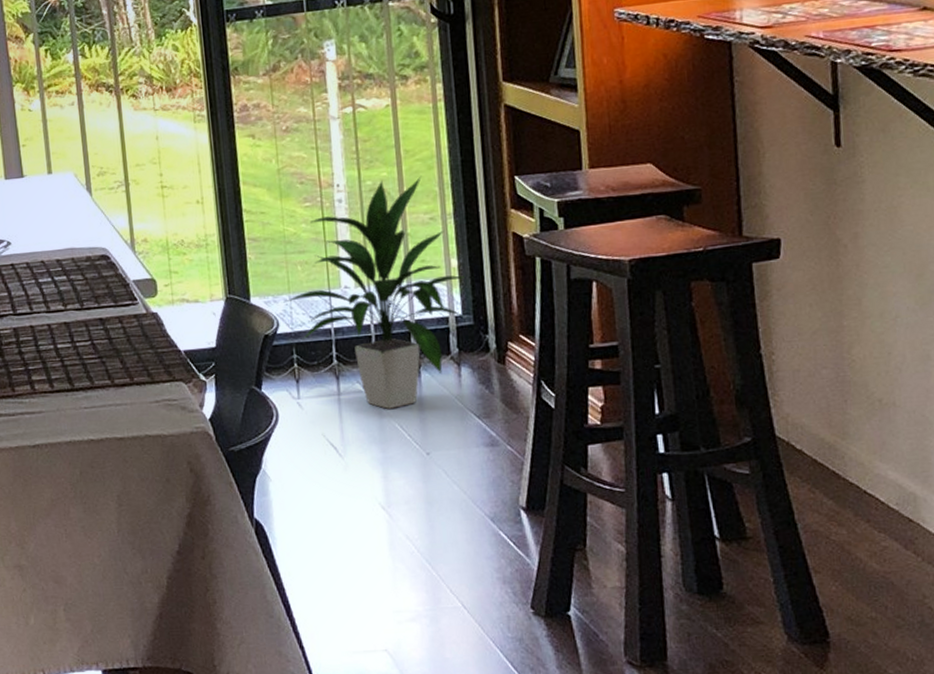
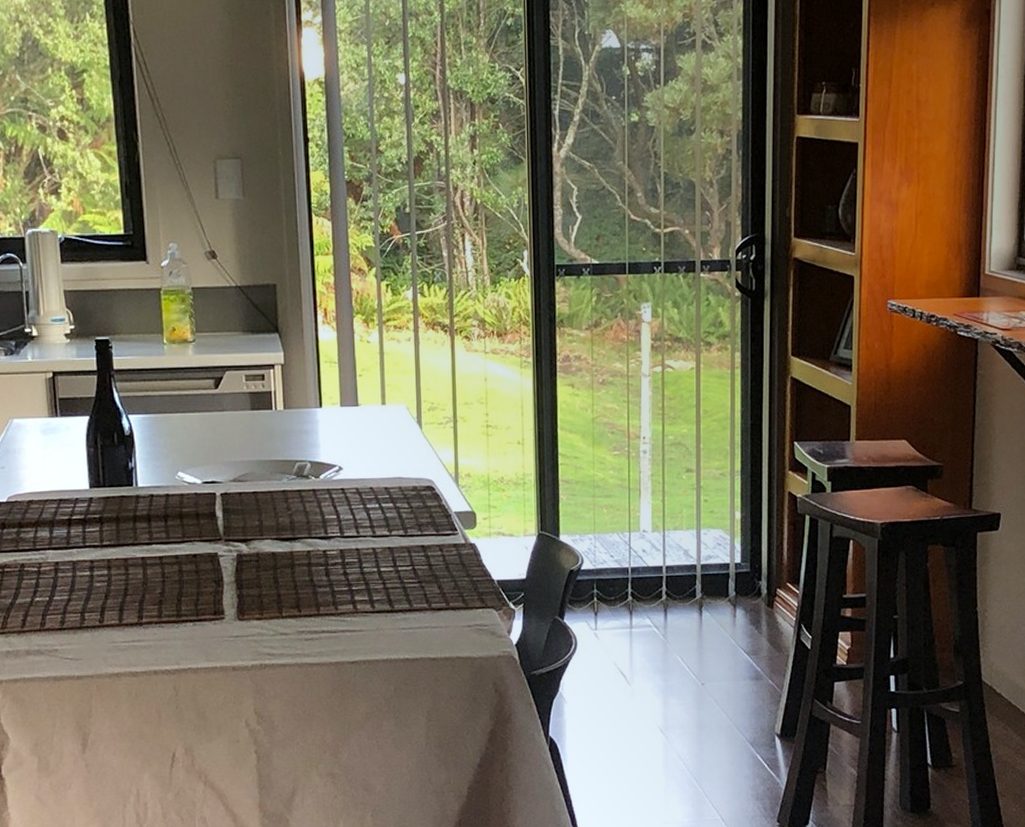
indoor plant: present [283,176,467,409] -> none [589,435,745,643]

